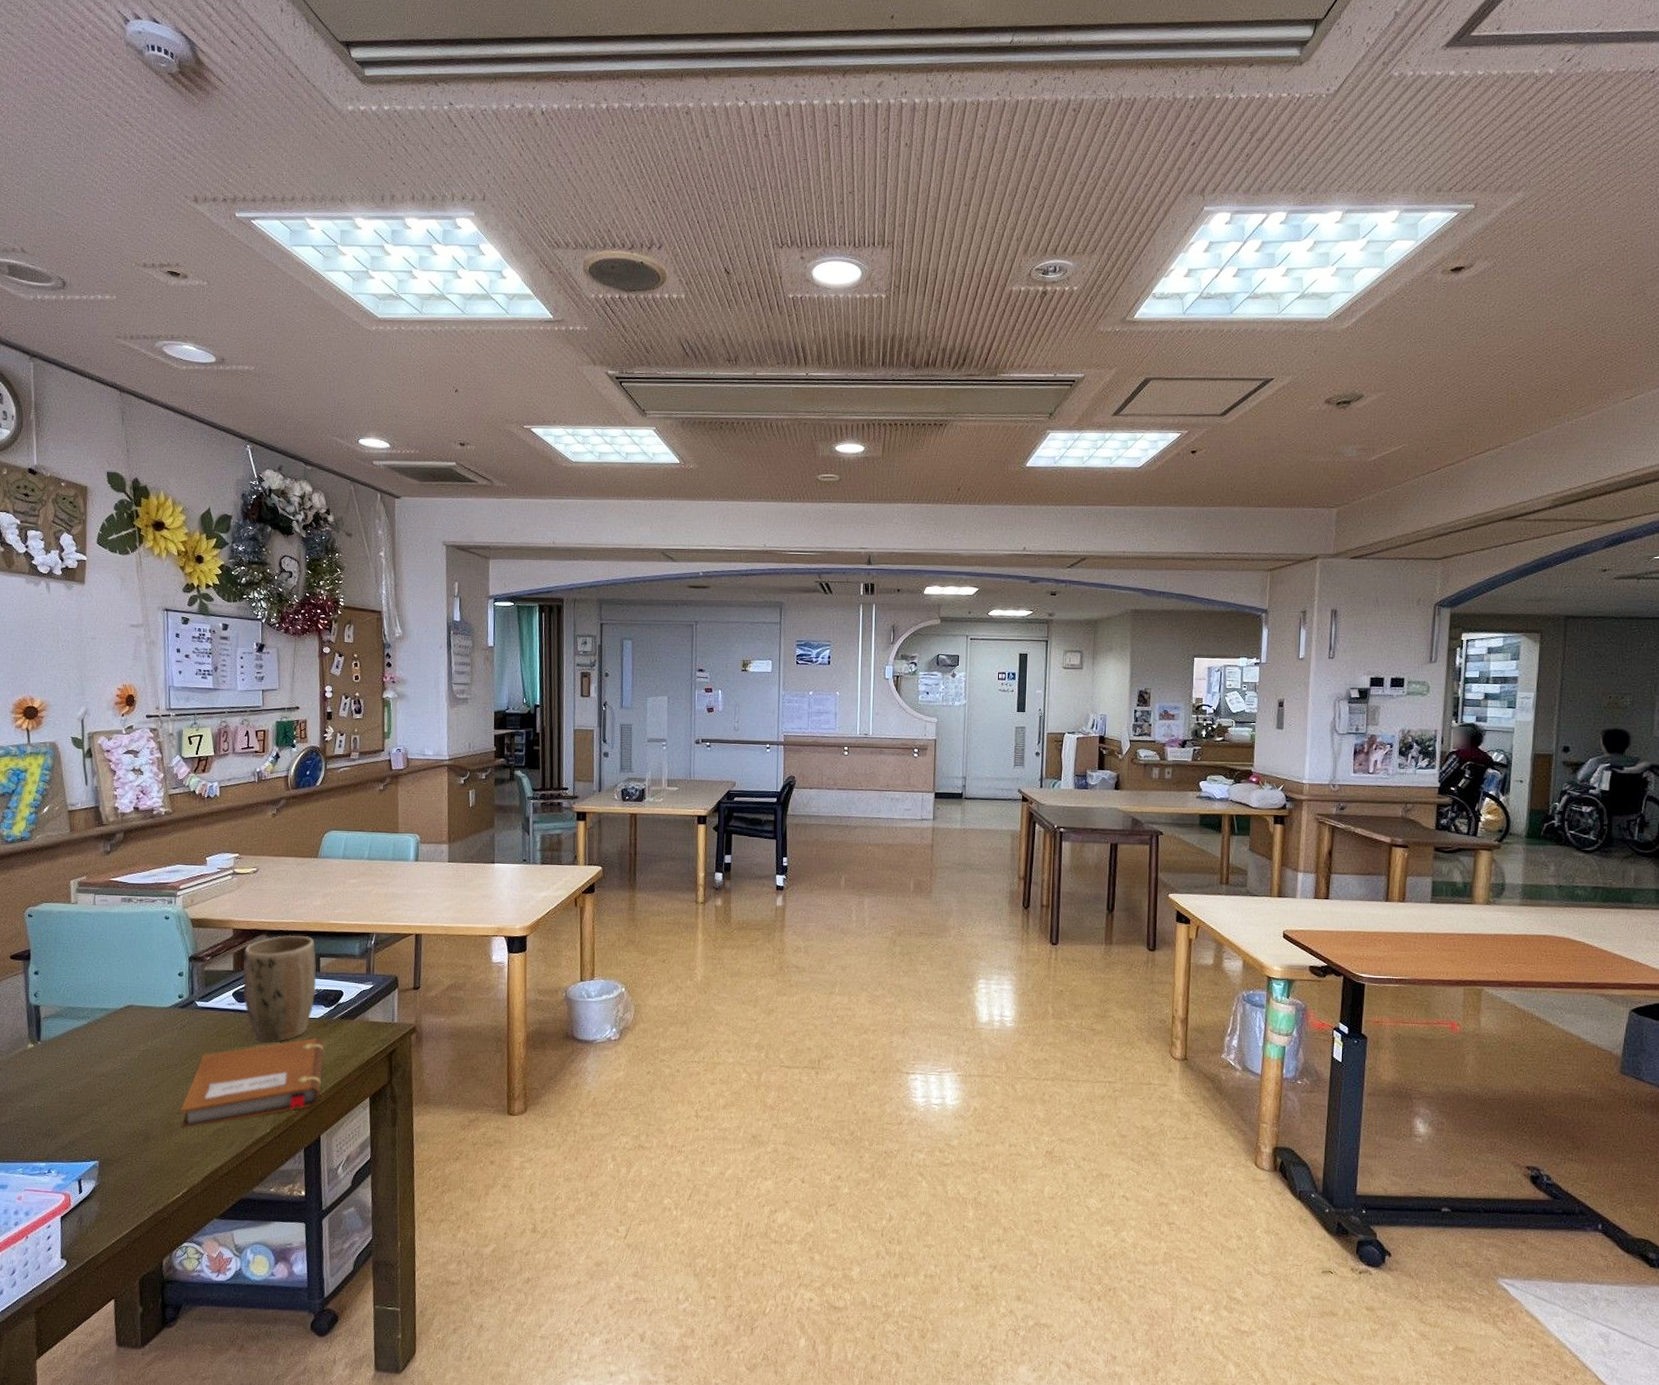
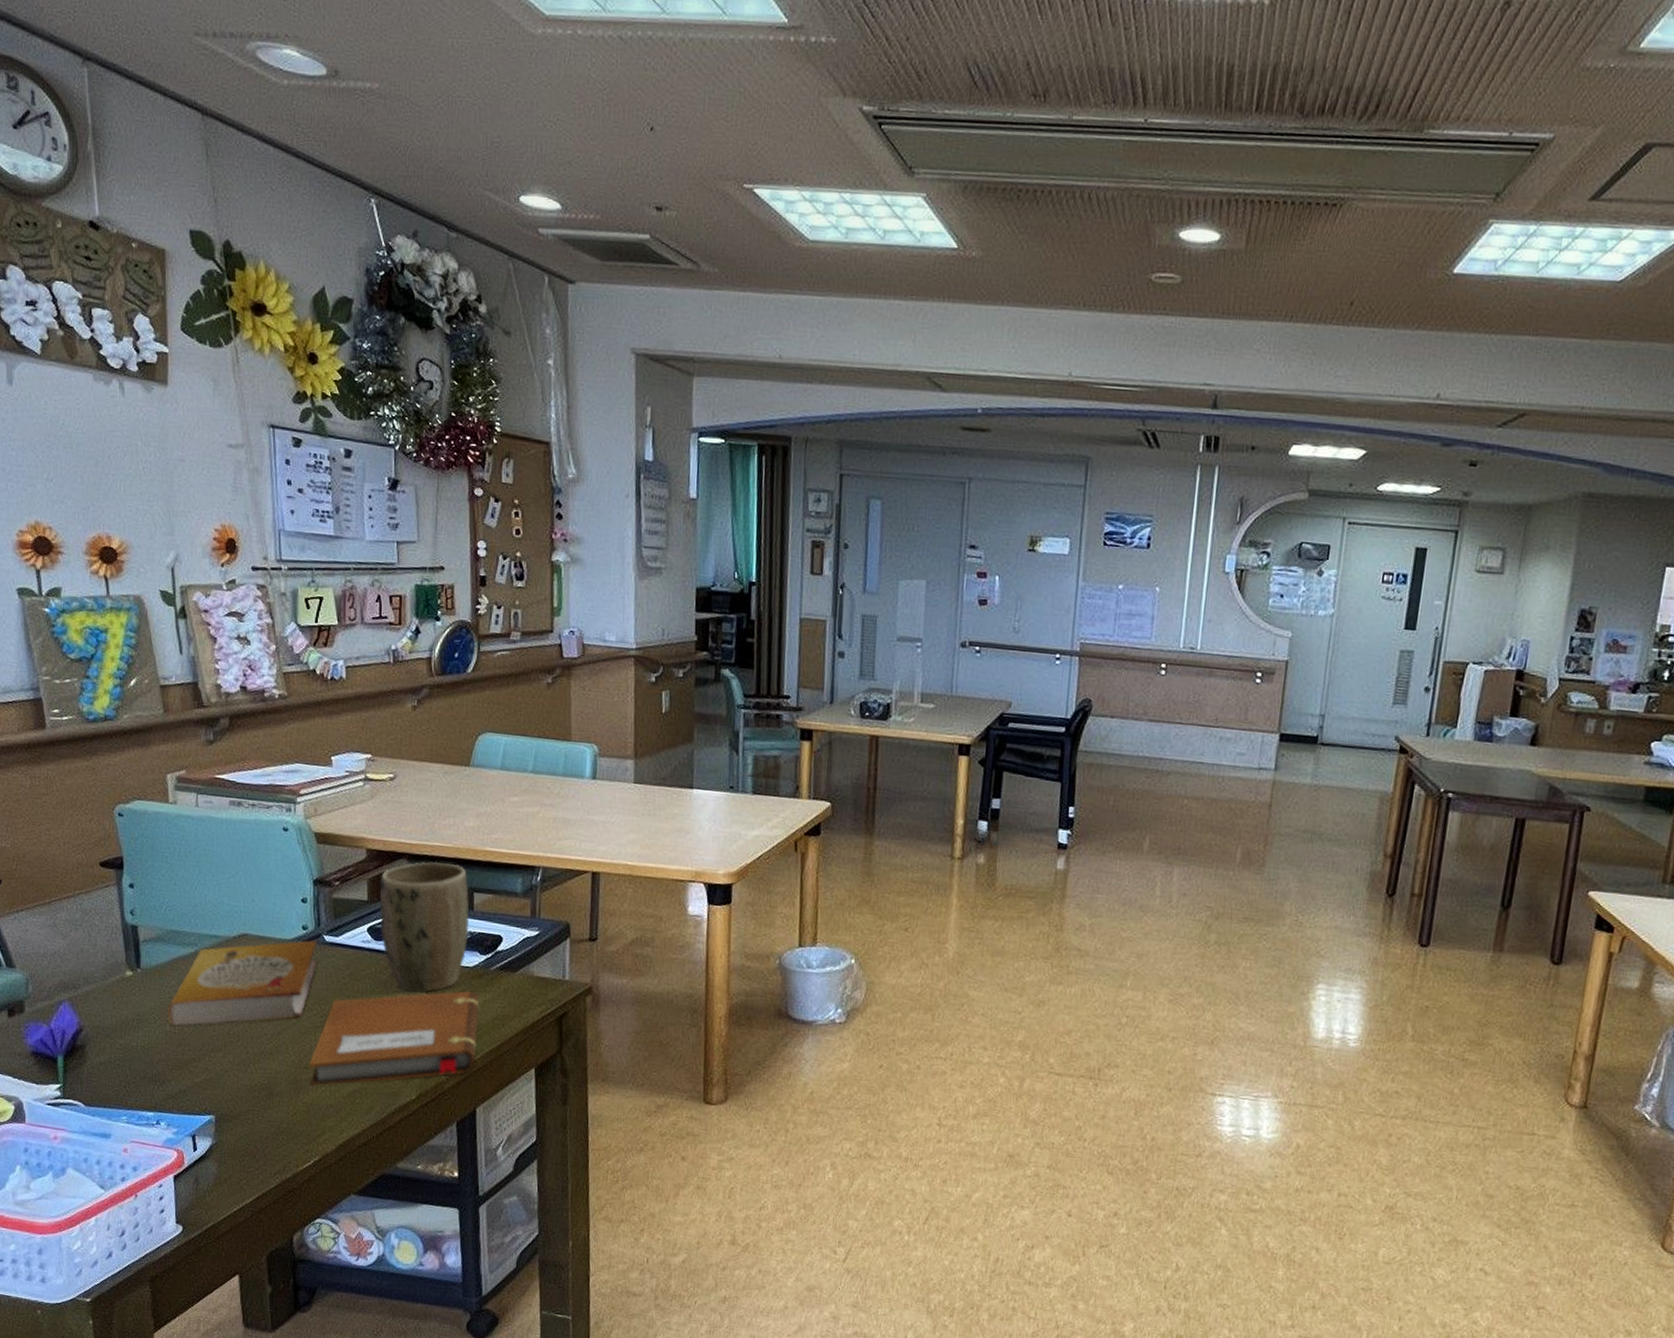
book: none [61,1005,191,1087] -> present [166,939,318,1026]

